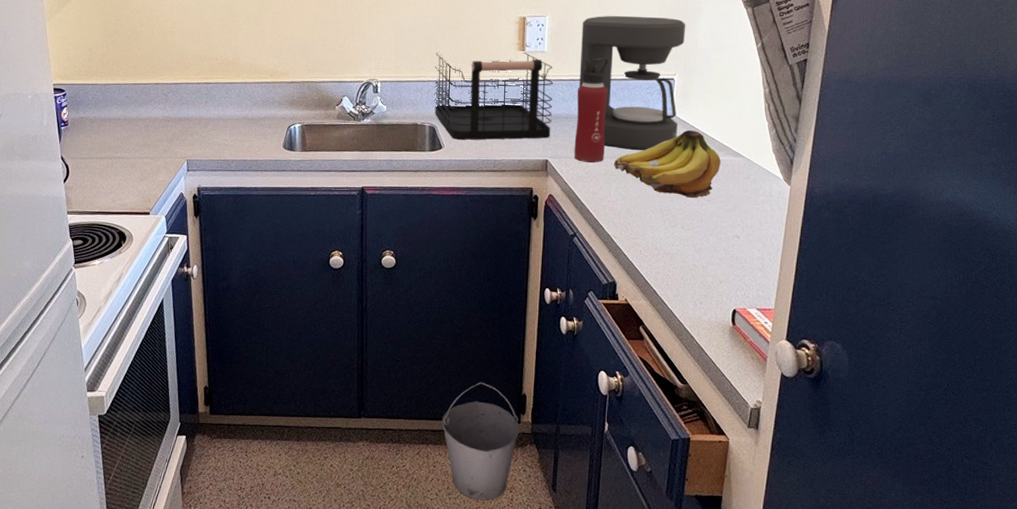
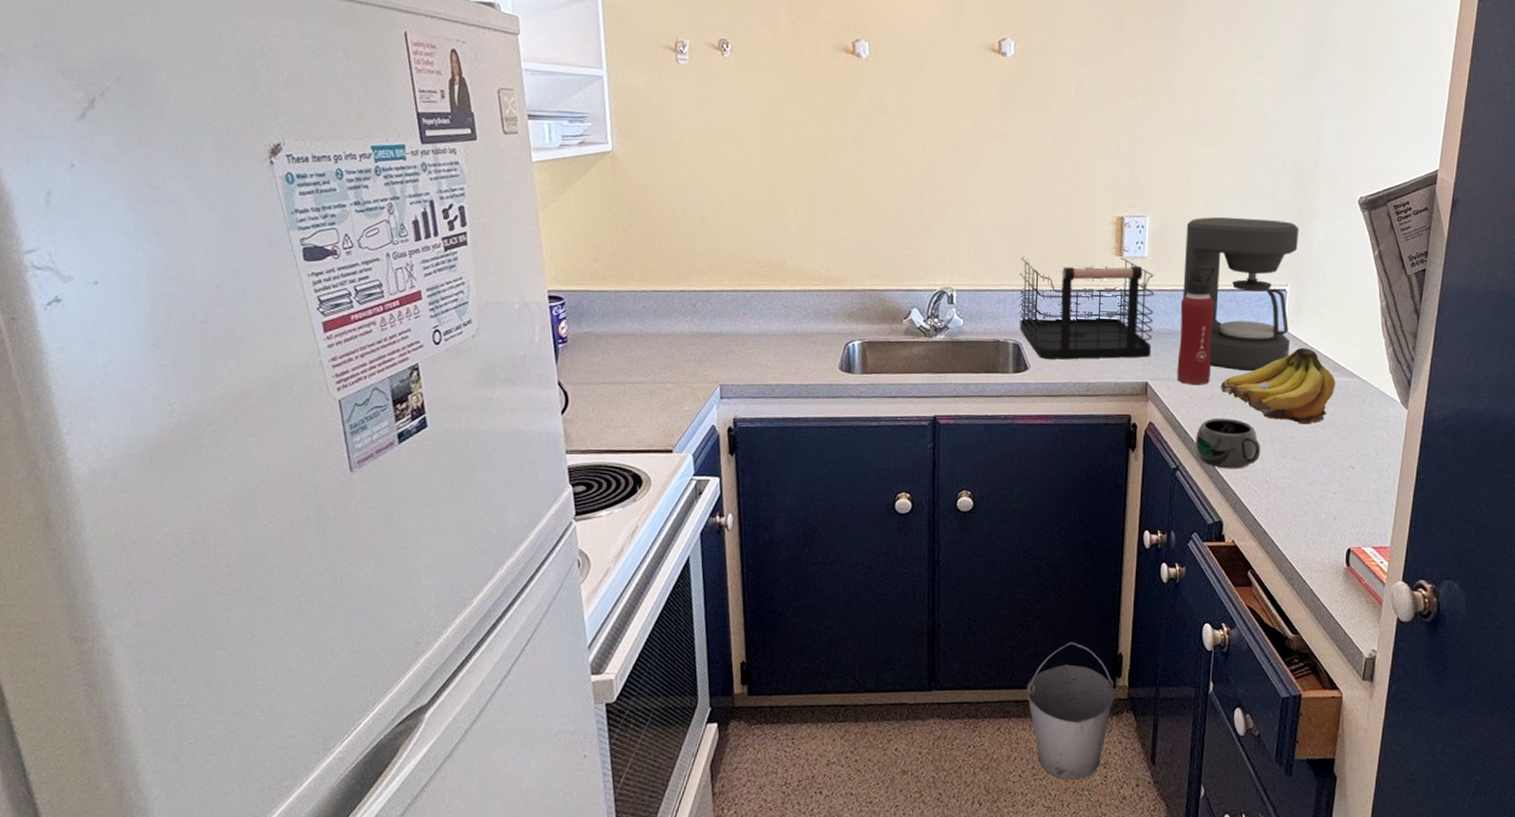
mug: none [590,191,651,237] -> present [1195,418,1261,469]

